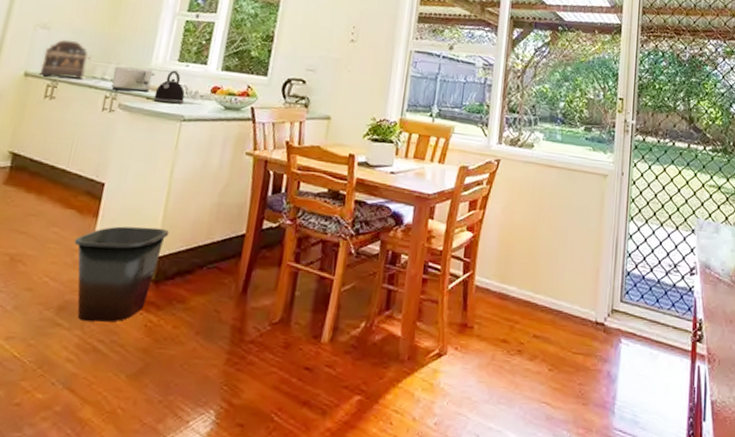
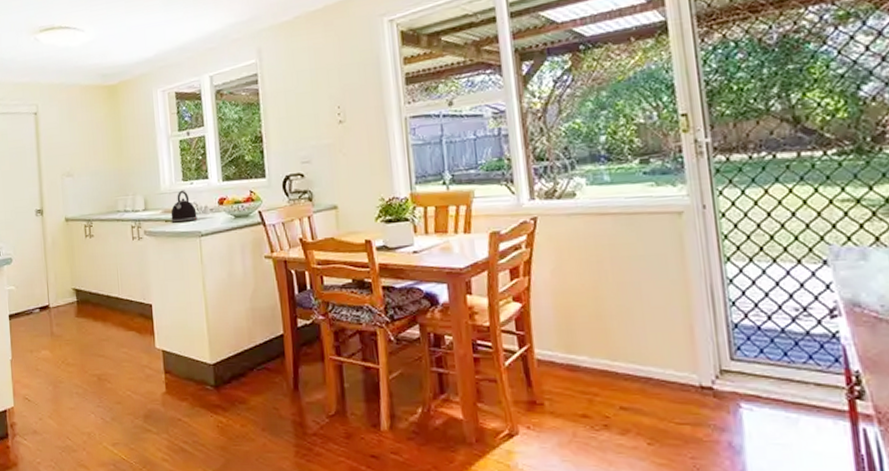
spice rack: present [39,40,92,79] -> none [75,182,112,219]
waste bin: present [73,226,169,322] -> none [141,338,216,425]
toaster: present [111,66,155,92] -> none [132,193,167,219]

